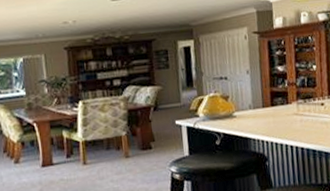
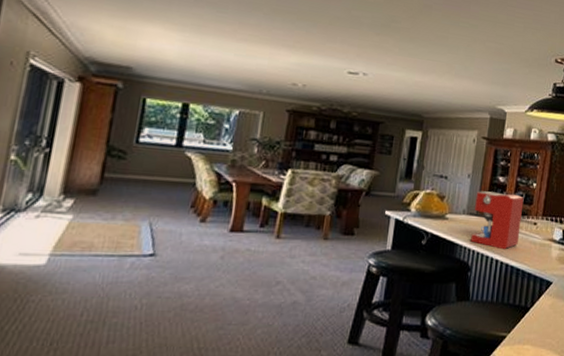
coffee maker: none [256,79,309,135] -> present [469,191,524,250]

